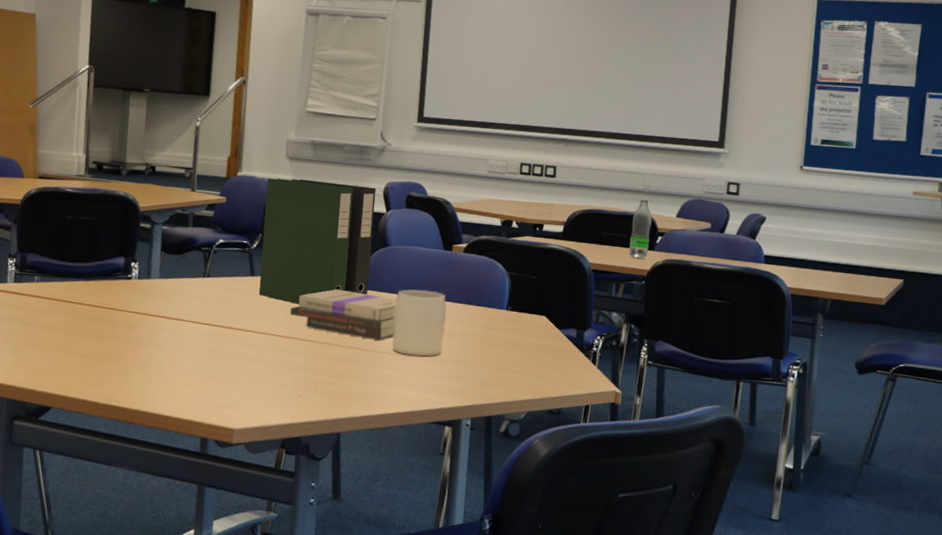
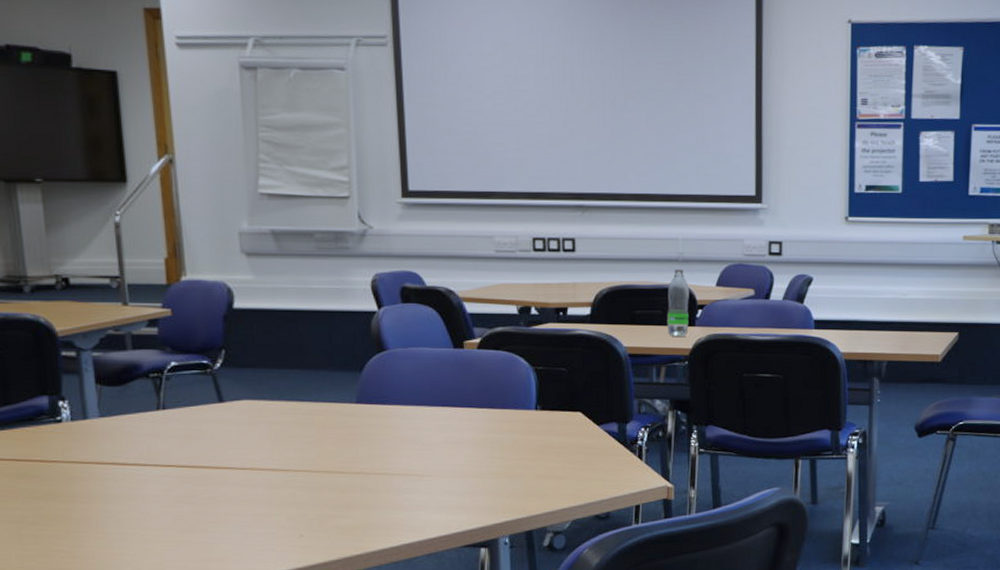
binder: present [258,178,377,304] -> none [221,278,369,430]
books: present [290,289,397,341] -> none [276,407,407,461]
mug: present [392,289,447,357] -> none [403,398,467,474]

